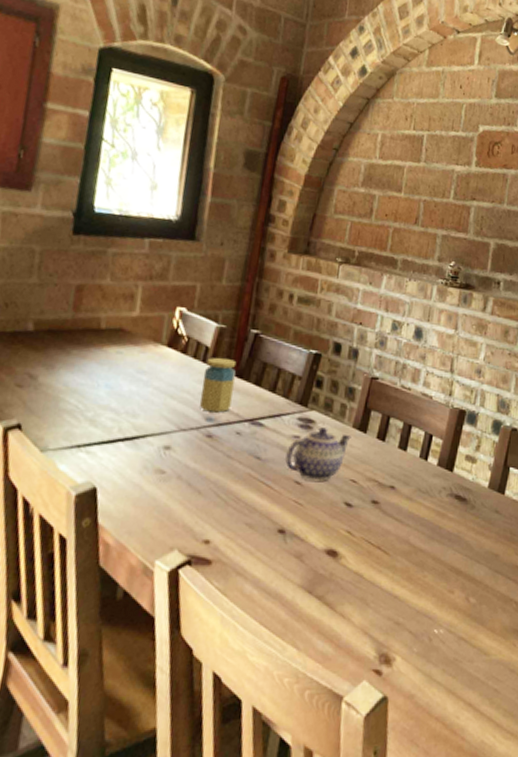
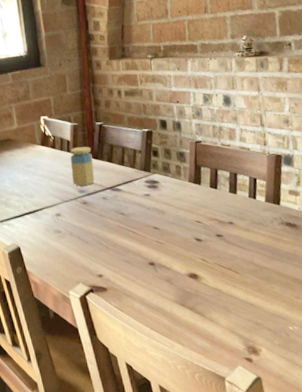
teapot: present [285,427,351,481] -> none [142,185,189,225]

